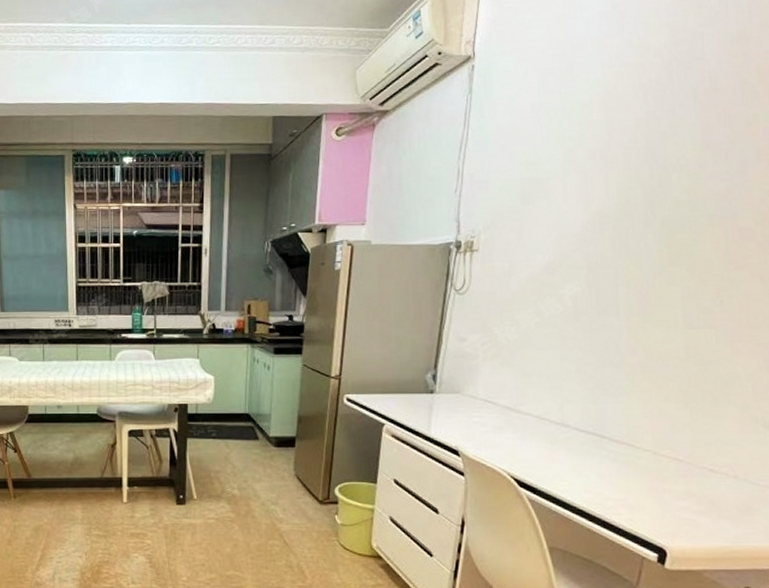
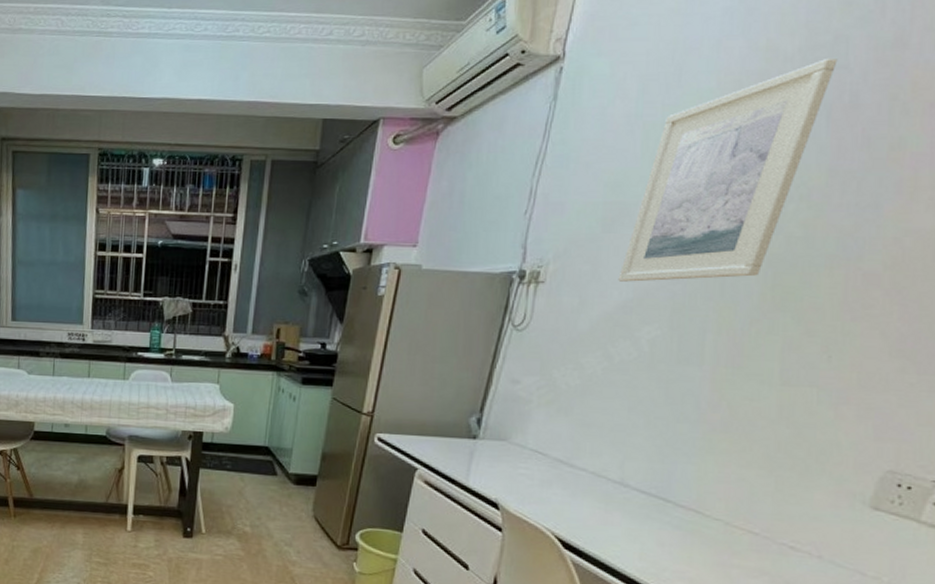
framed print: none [540,51,697,247] -> present [618,57,838,282]

